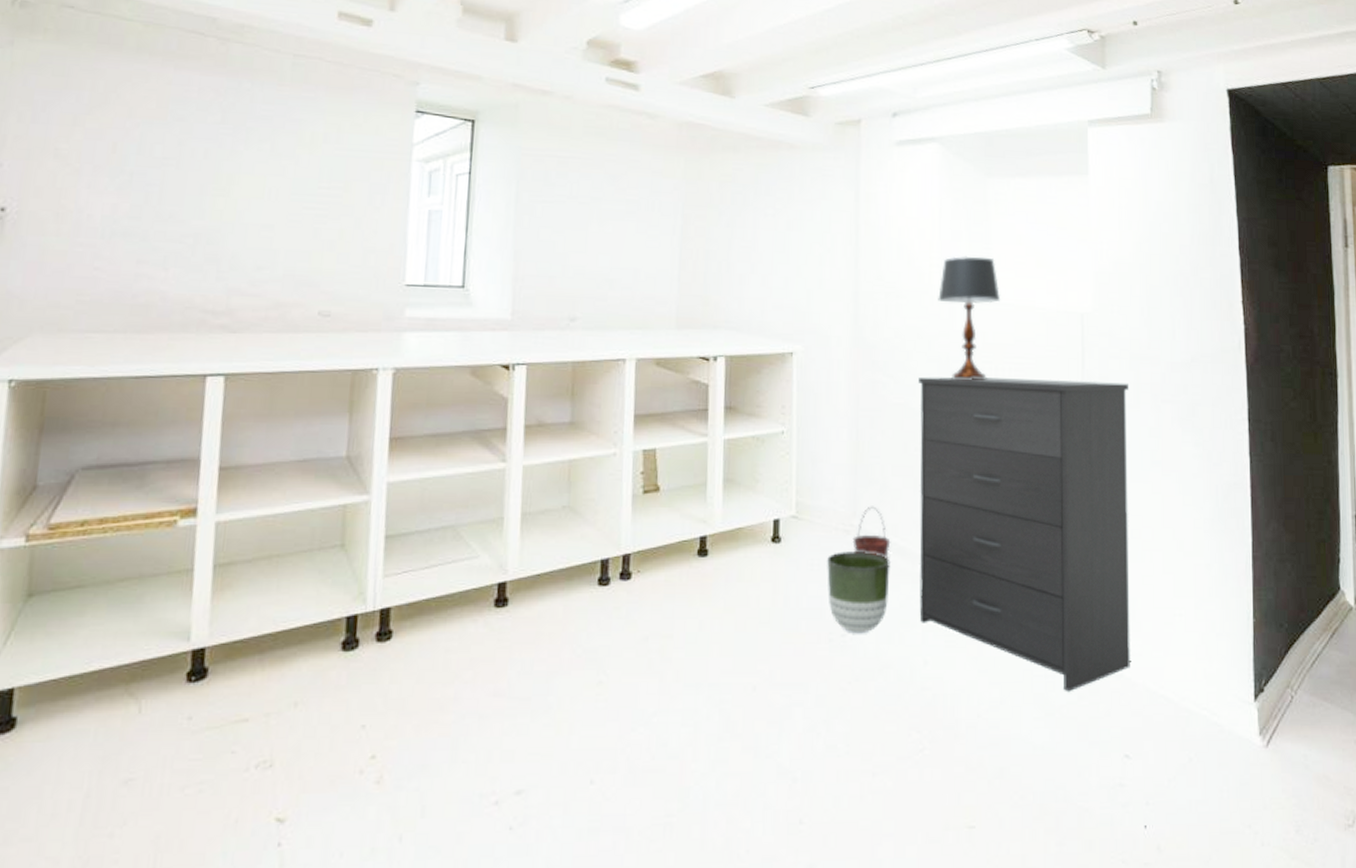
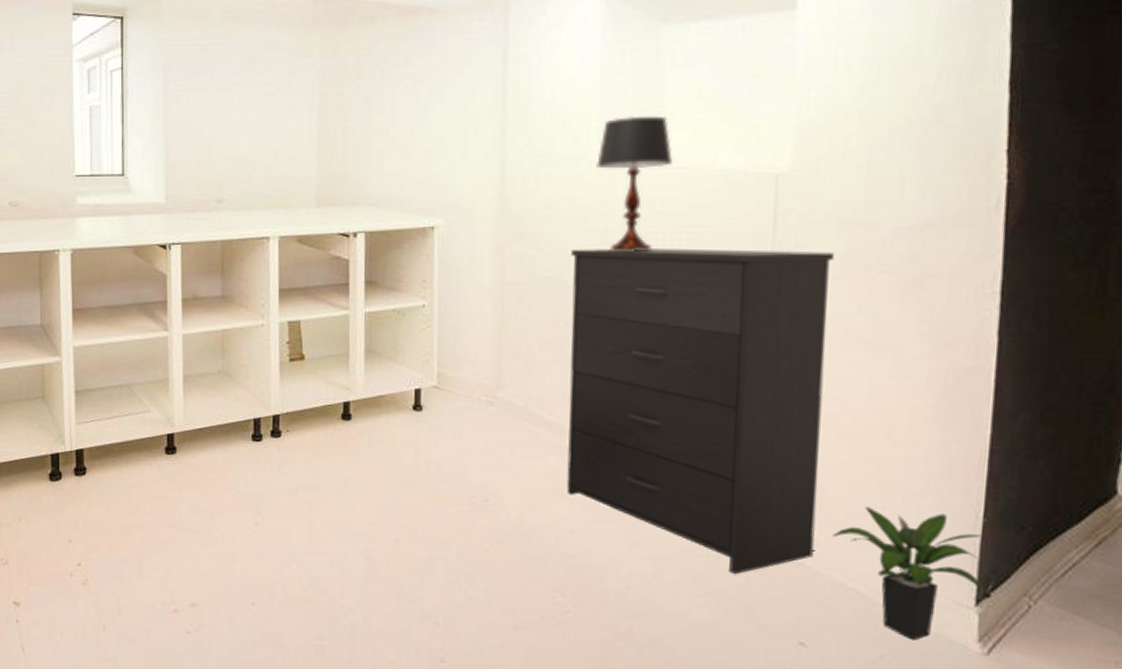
planter: present [827,552,891,634] -> none [469,422,536,500]
basket: present [852,506,891,558] -> none [496,379,537,430]
potted plant: none [1143,615,1261,740] -> present [832,507,987,640]

